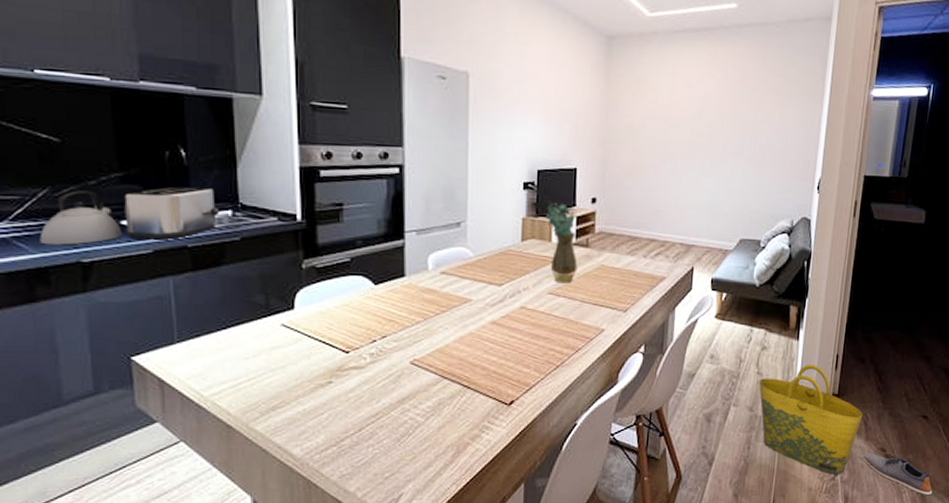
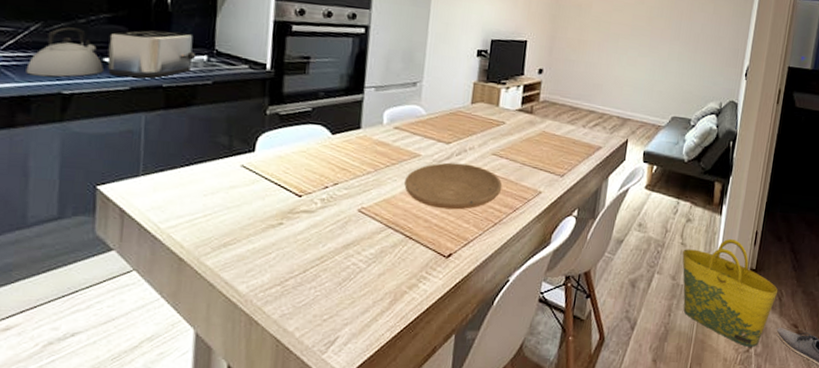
plate: none [457,305,562,355] -> present [404,162,503,210]
vase: present [546,201,578,284] -> none [495,68,523,146]

